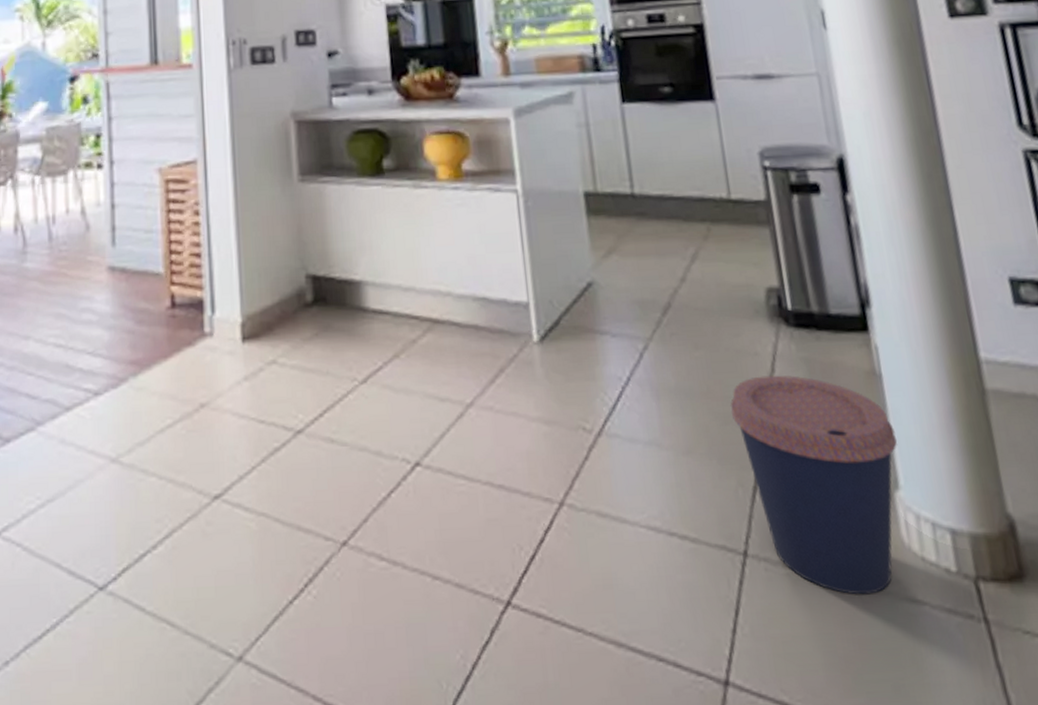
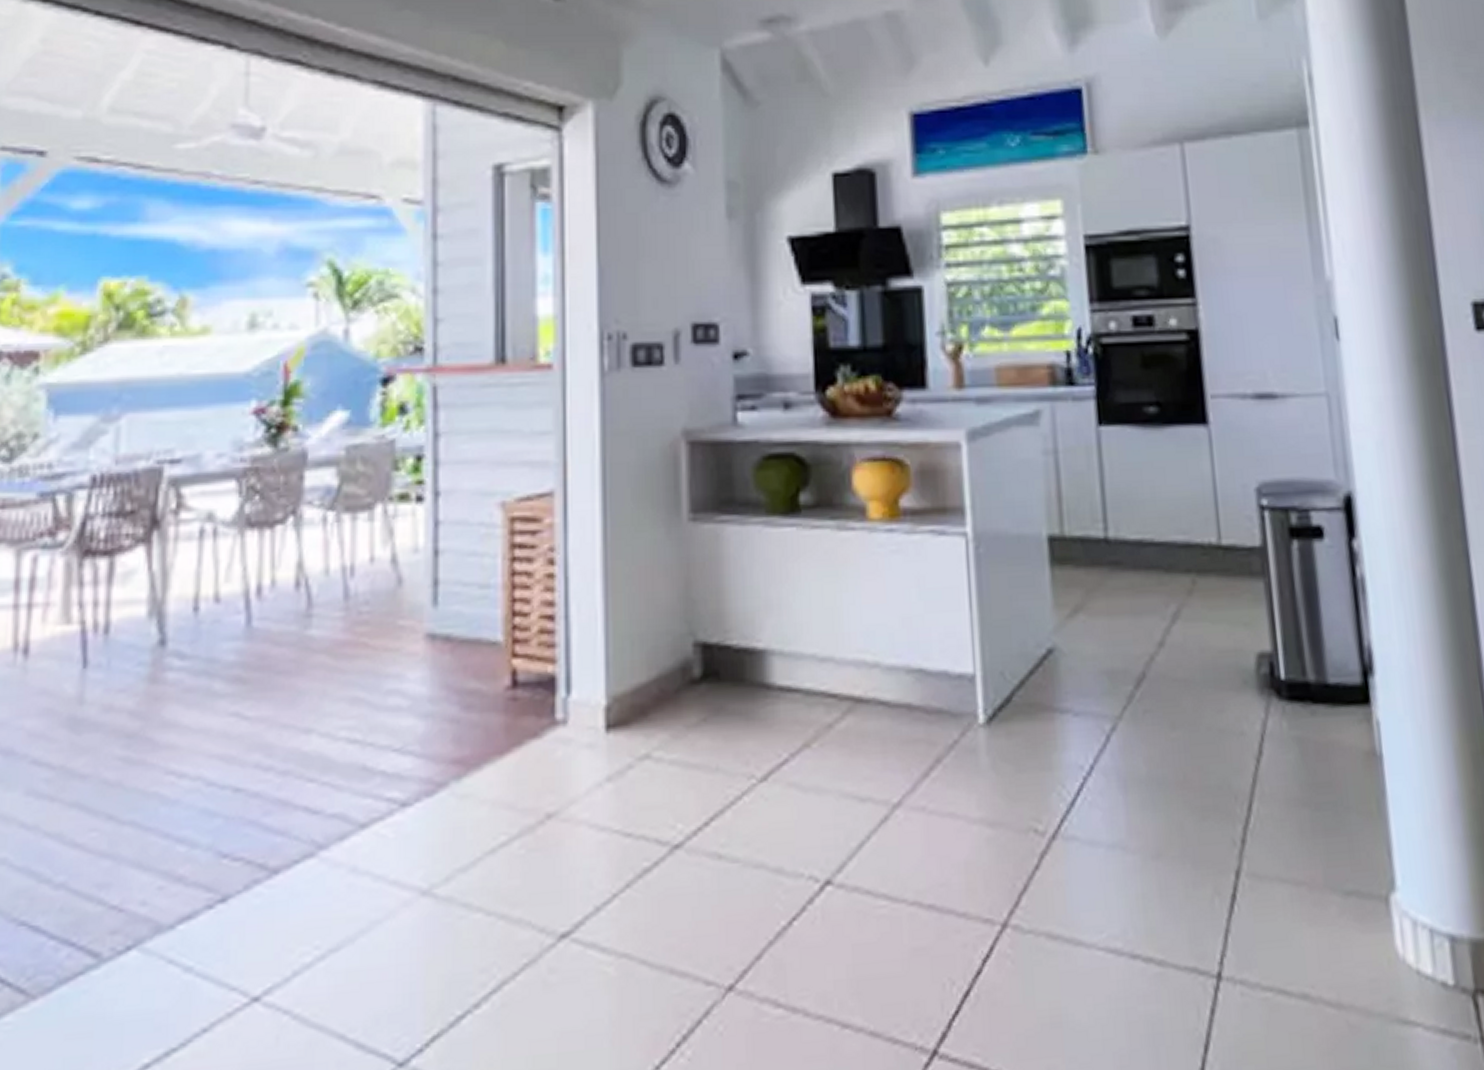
coffee cup: present [730,375,898,595] -> none [1209,758,1397,1019]

